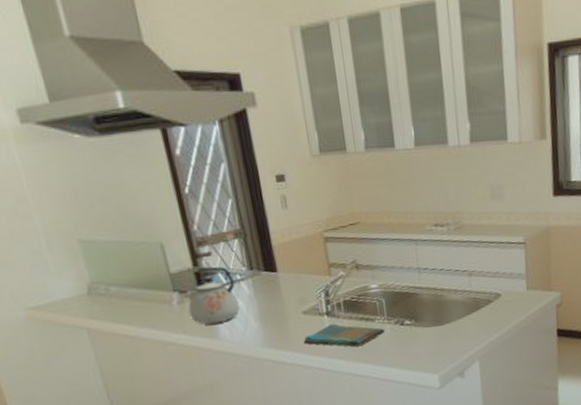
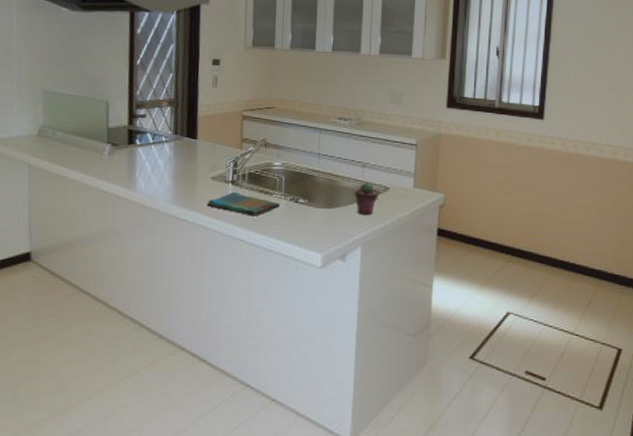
kettle: present [185,266,240,324] -> none [115,126,160,176]
potted succulent: none [464,291,491,327] -> present [355,182,378,214]

